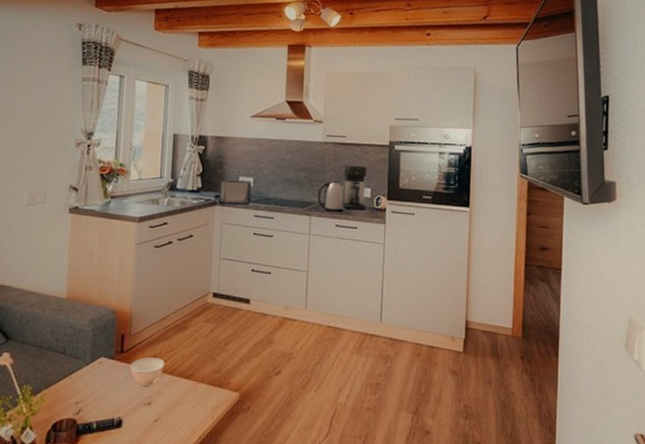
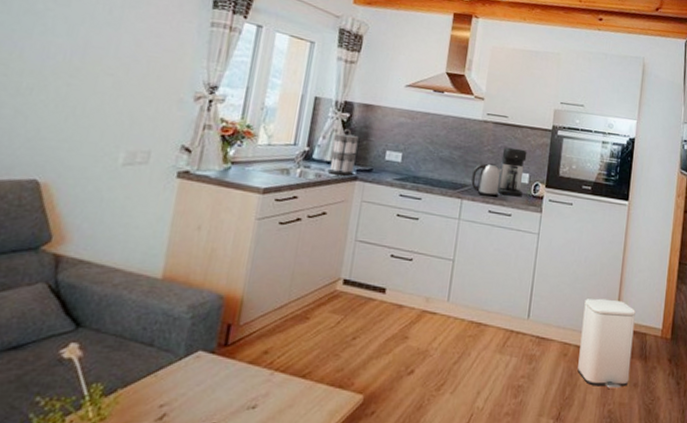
bowl: present [130,357,165,386] -> none [234,352,278,386]
spice rack: none [191,159,214,203] -> present [328,128,359,177]
toaster: present [218,179,253,205] -> none [360,152,401,183]
pedal bin: none [431,301,484,385] -> present [577,298,636,389]

